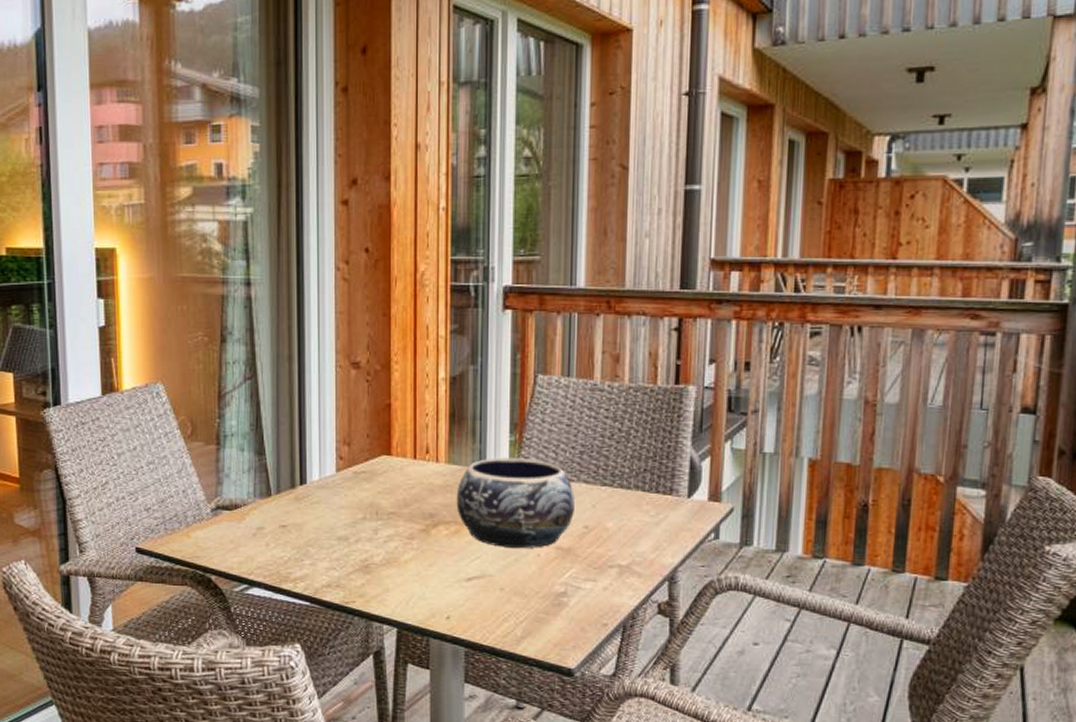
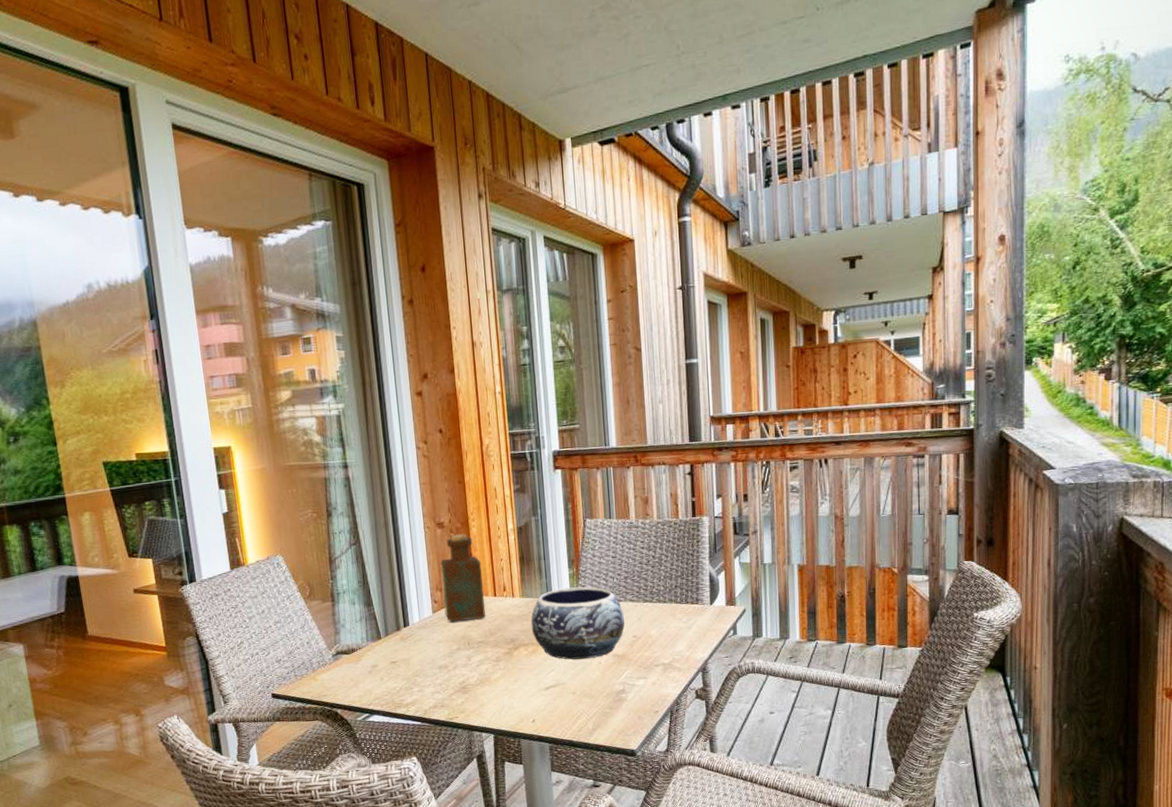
bottle: none [351,377,402,486] -> present [440,533,485,623]

